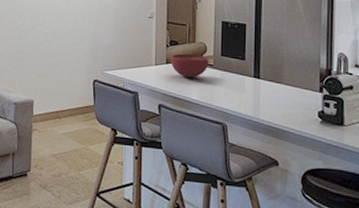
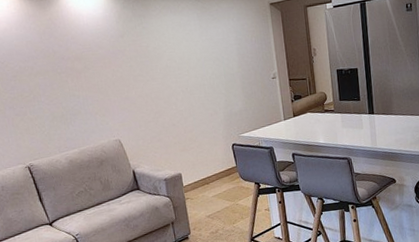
bowl: present [170,54,209,78] -> none [296,104,330,126]

